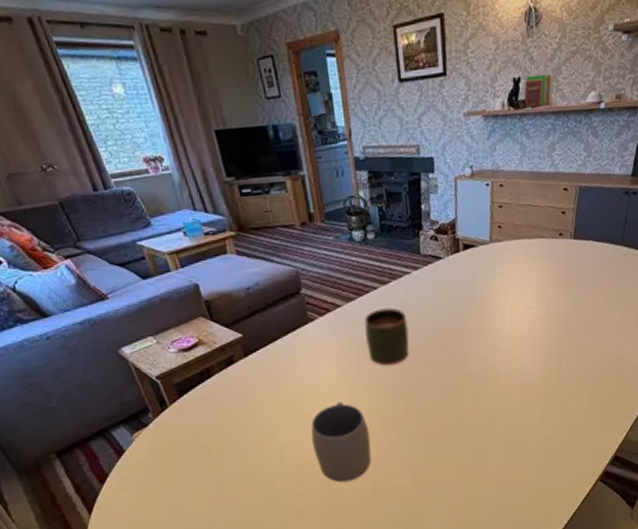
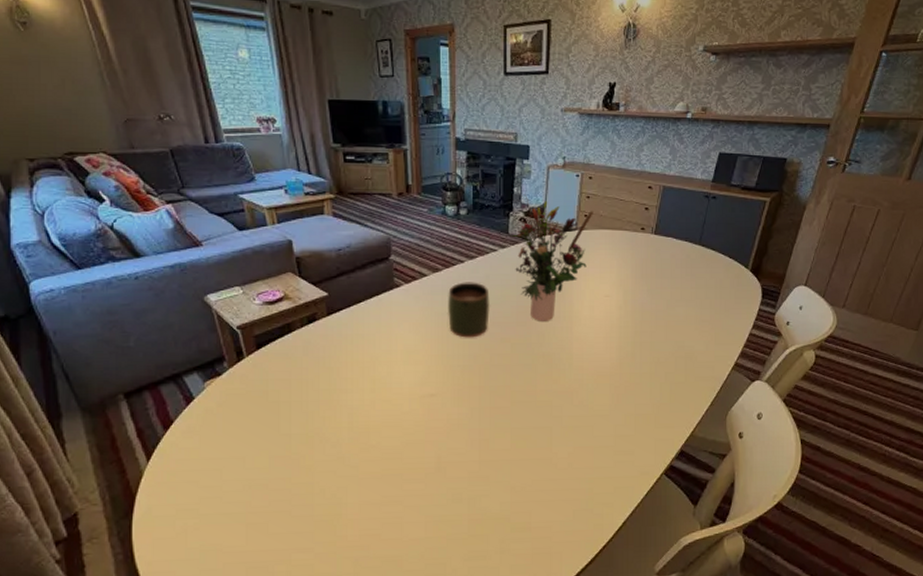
mug: present [311,402,371,482] -> none [382,369,441,452]
bouquet: none [422,210,507,342] -> present [510,194,593,321]
books: present [524,74,554,108] -> none [618,82,646,111]

